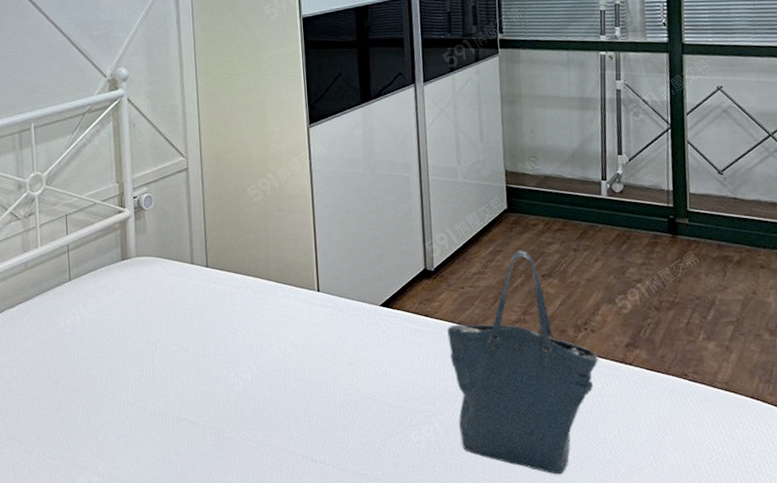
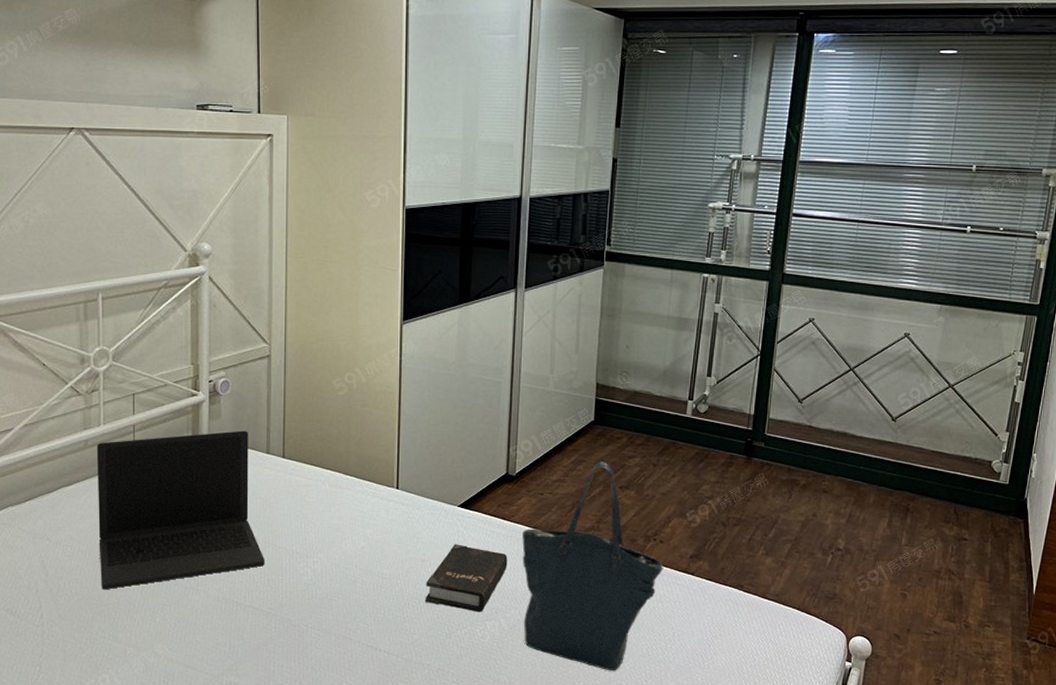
laptop: none [36,243,197,409] -> present [97,430,266,590]
hardback book: none [355,345,436,416] -> present [425,544,508,612]

